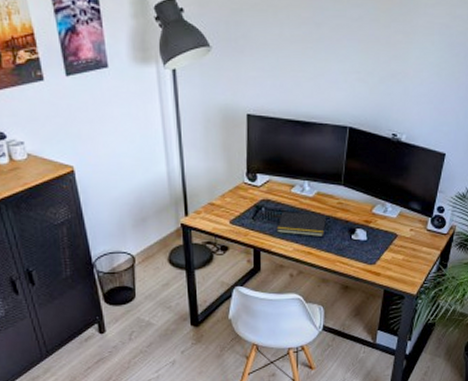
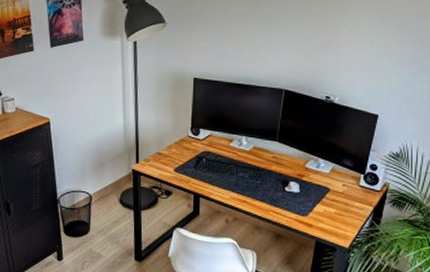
notepad: present [276,212,327,236] -> none [215,163,262,187]

